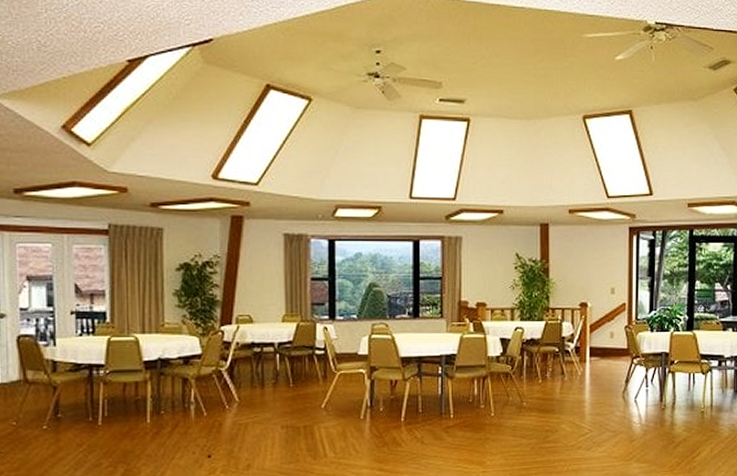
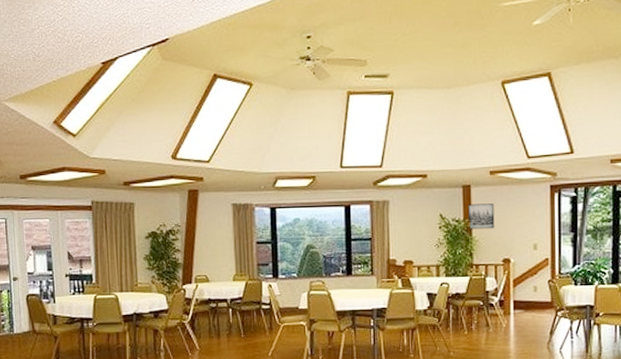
wall art: none [546,244,572,271] -> present [468,203,495,230]

